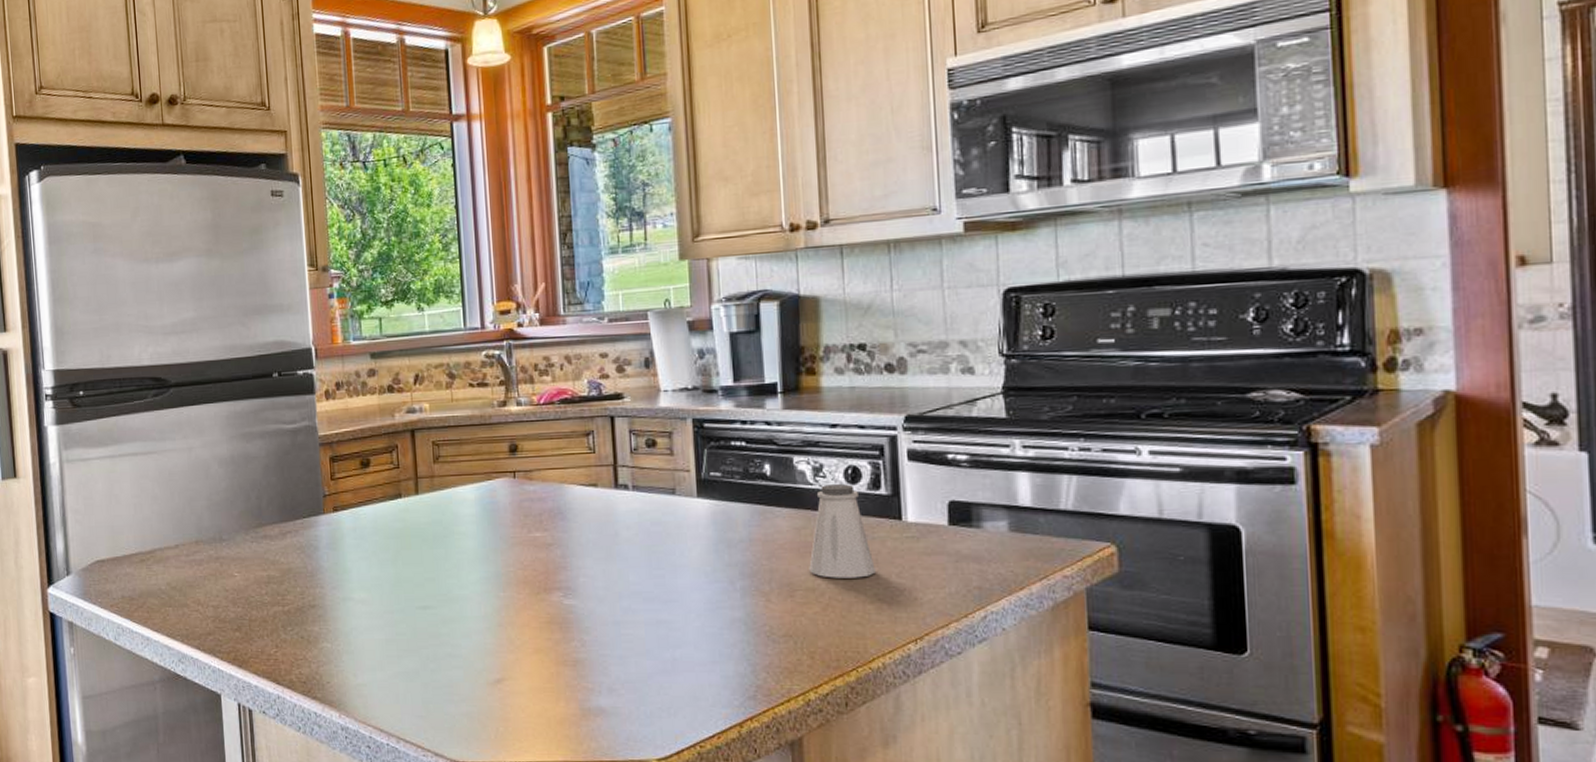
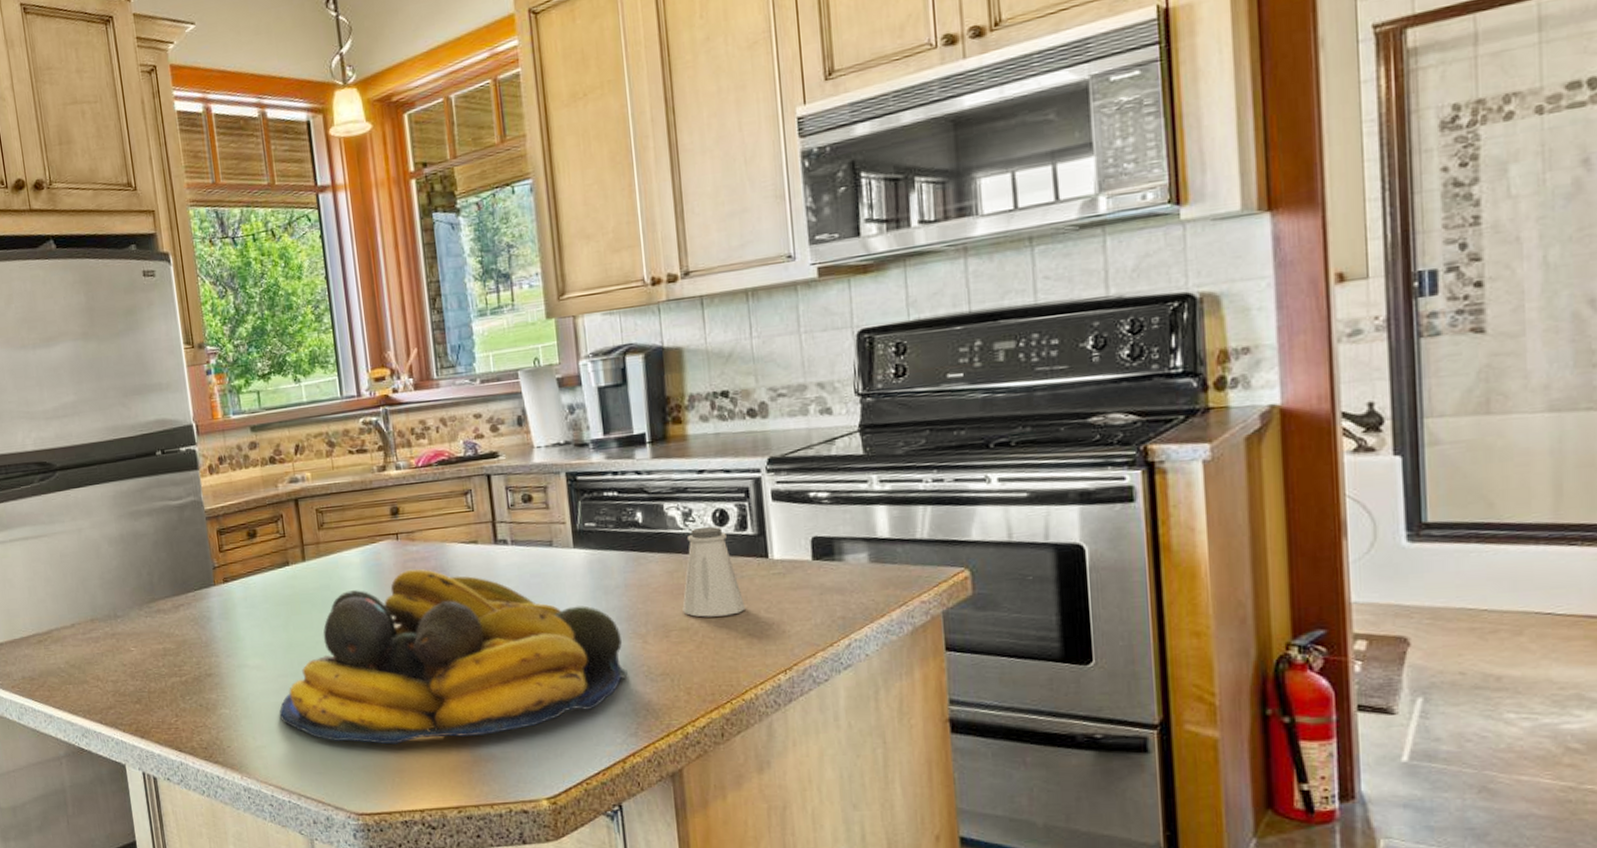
fruit bowl: none [383,509,749,691] -> present [279,569,628,745]

